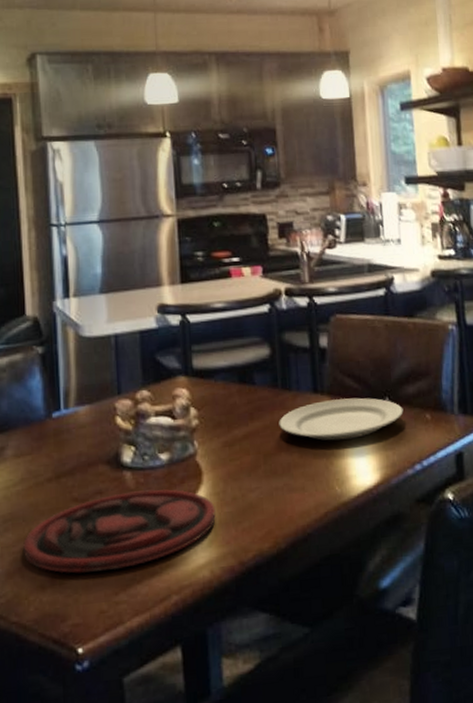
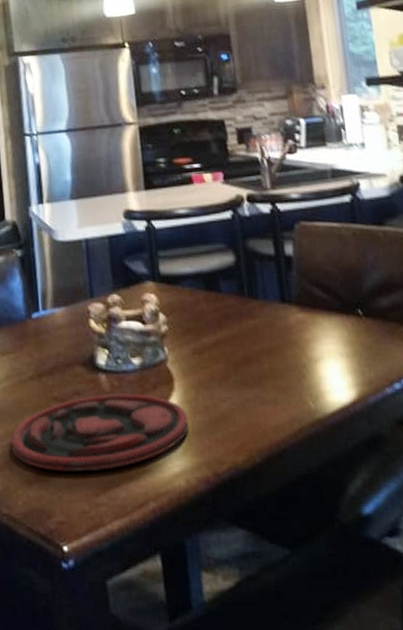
plate: present [279,397,404,441] -> none [247,309,378,353]

